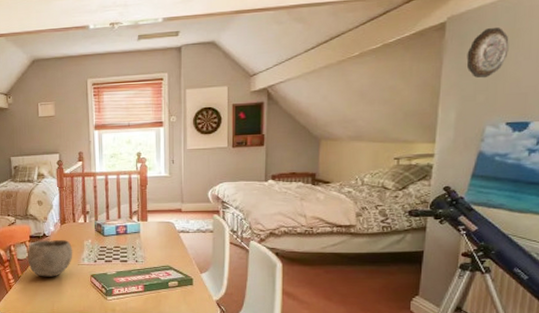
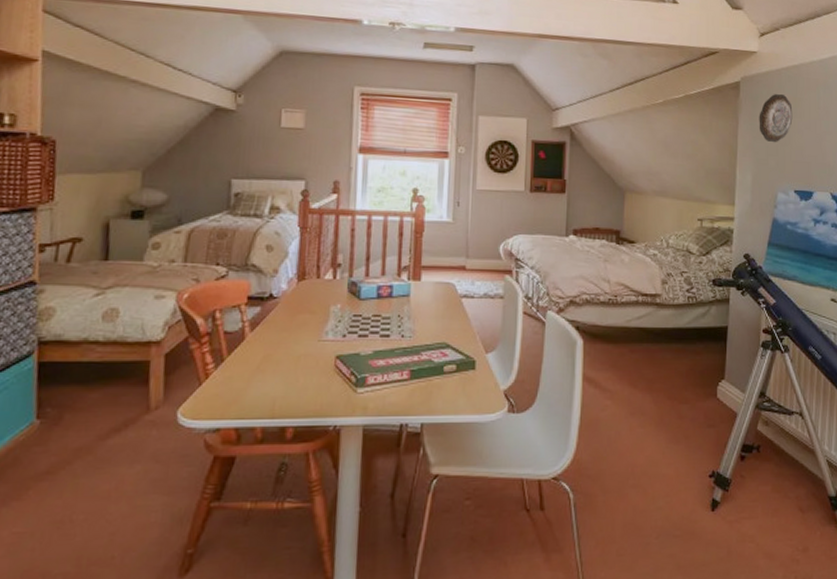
bowl: present [27,240,73,277] -> none [240,303,313,359]

